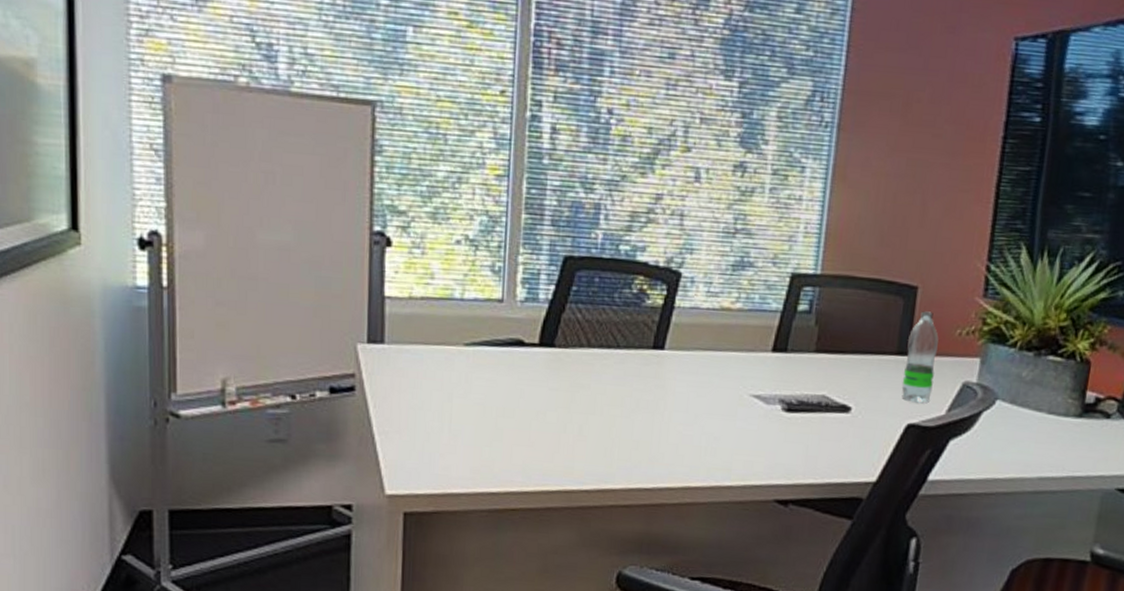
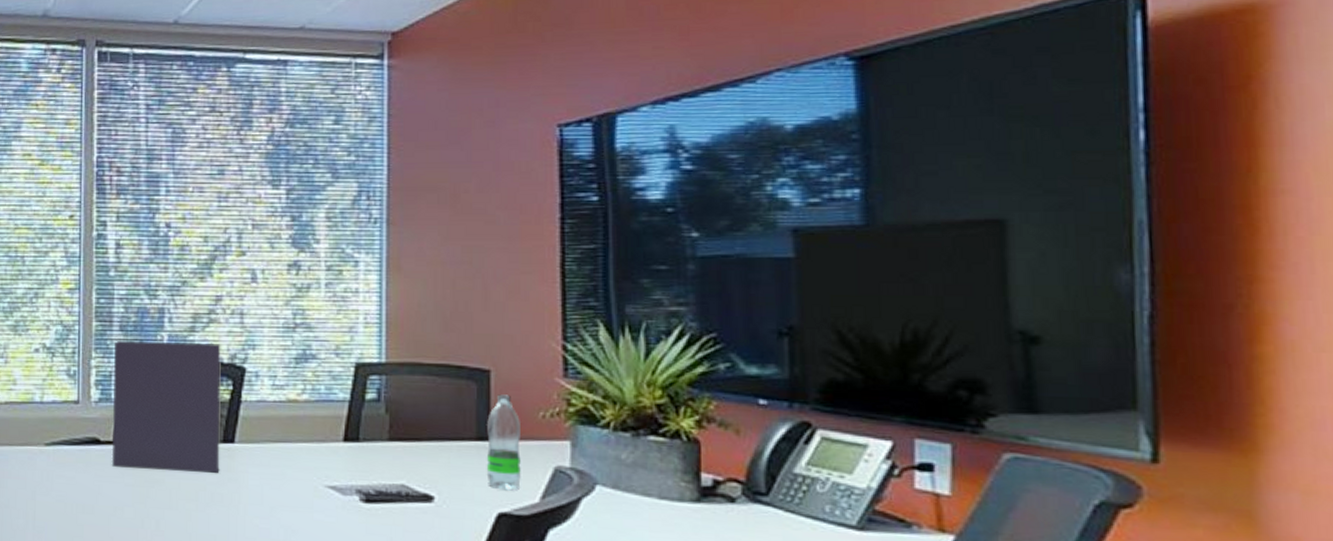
binder: none [535,237,658,379] -> present [111,341,221,473]

